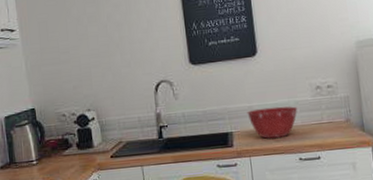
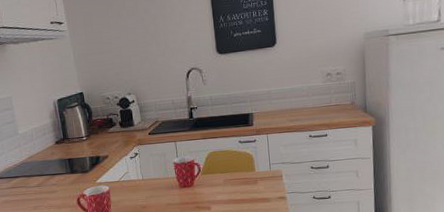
mixing bowl: present [247,106,298,139] -> none [266,91,310,119]

